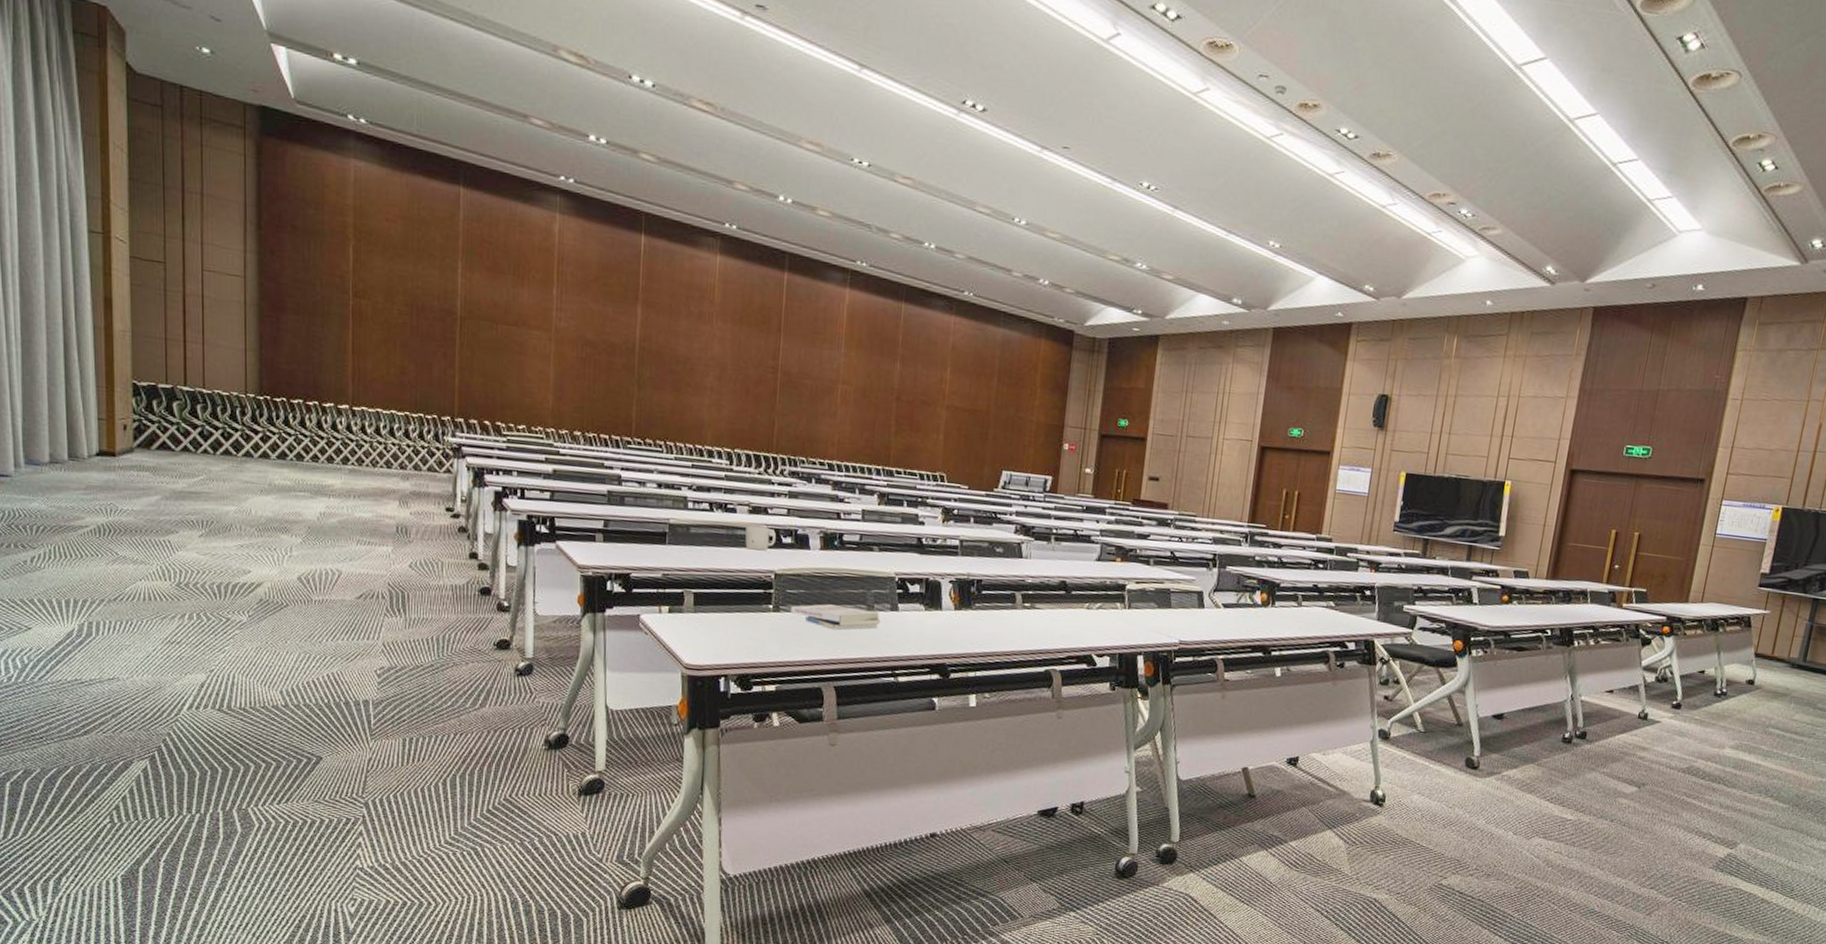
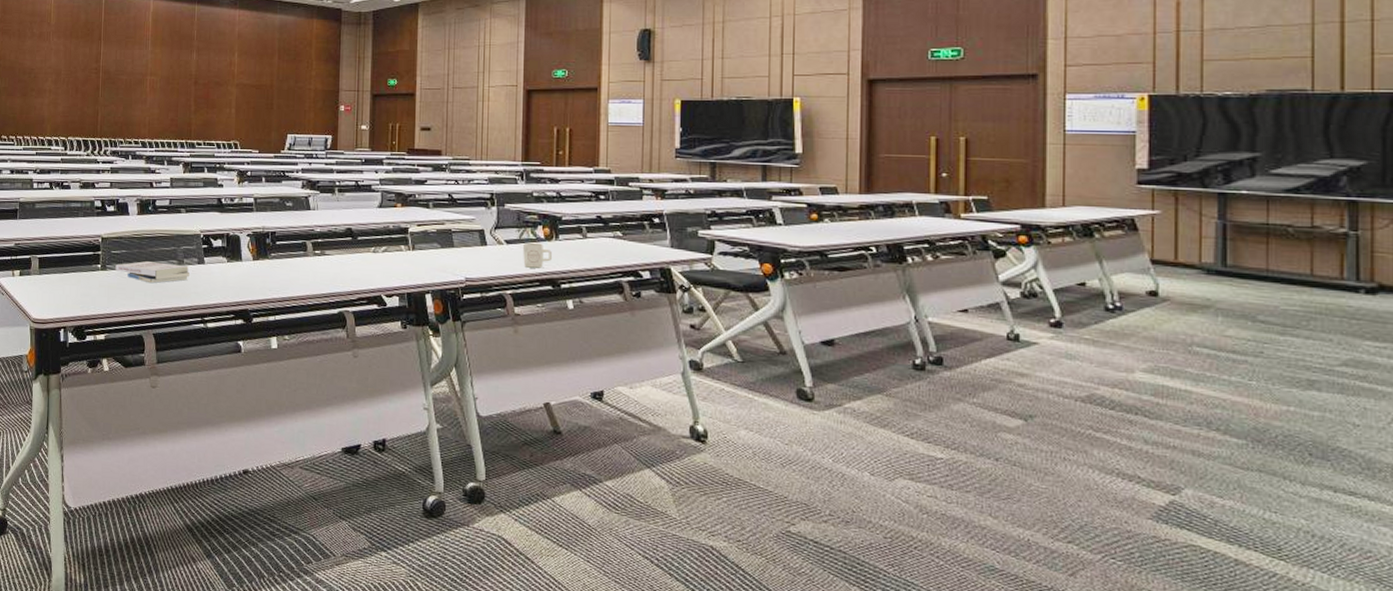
mug: present [745,525,776,551] -> none [78,198,102,219]
mug: none [1238,607,1267,635] -> present [523,242,552,268]

